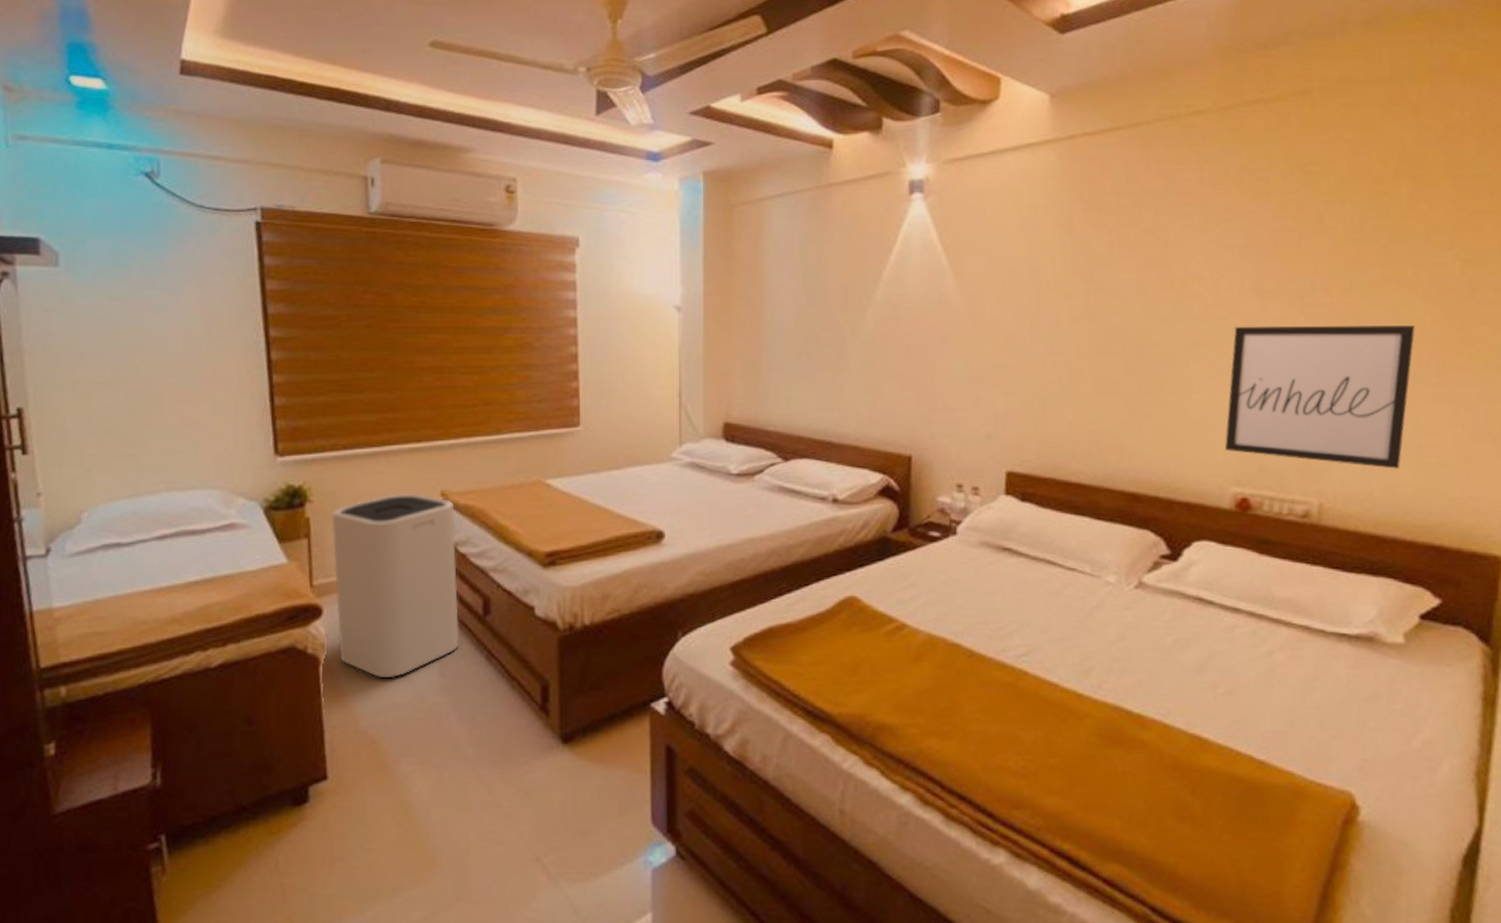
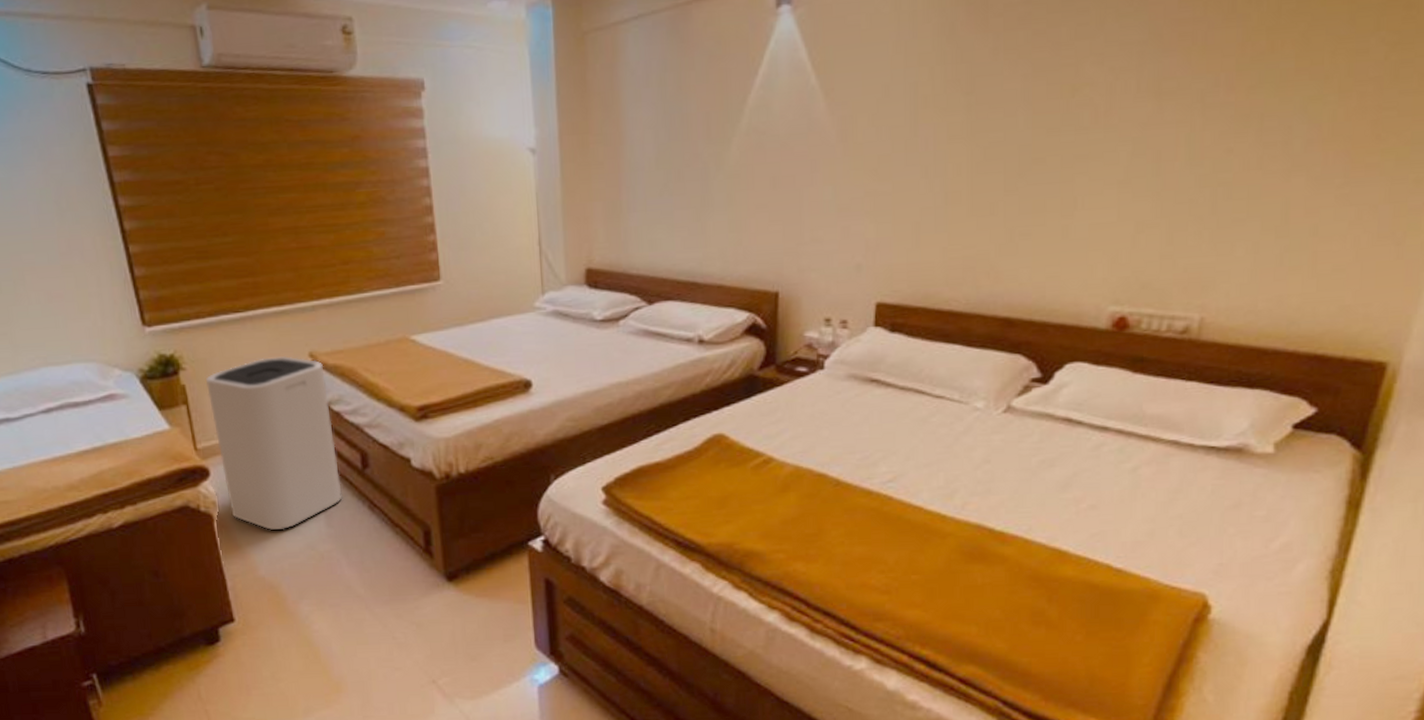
wall art: present [1224,324,1415,469] -> none [1105,120,1325,279]

